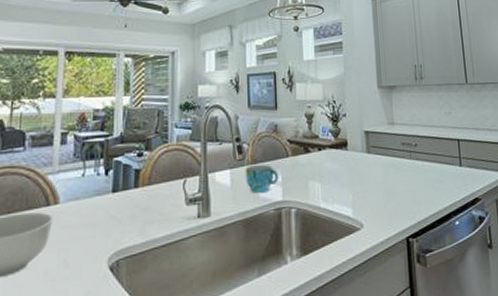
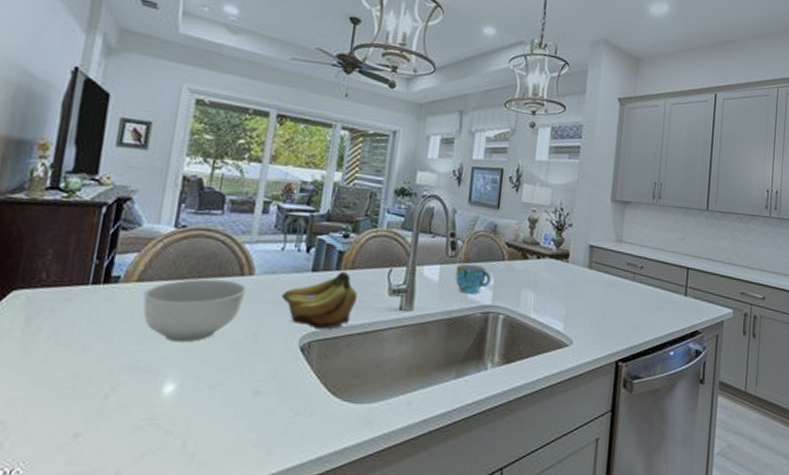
fruit: none [86,187,156,247] -> present [281,271,357,330]

